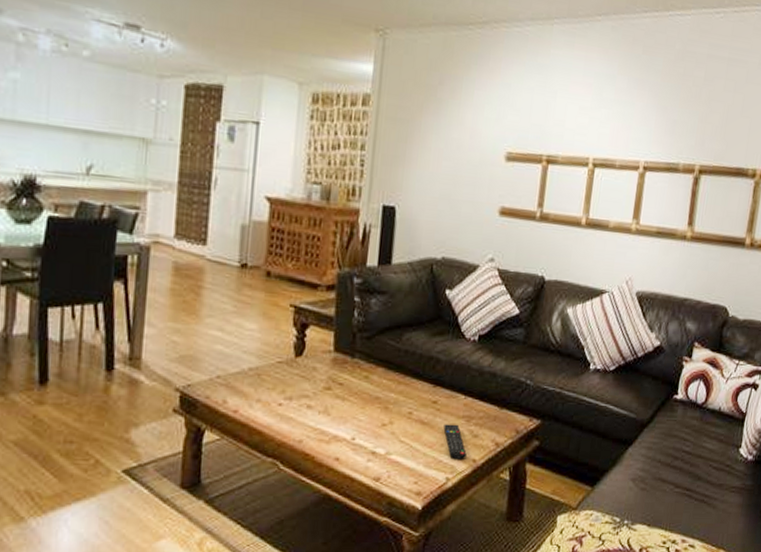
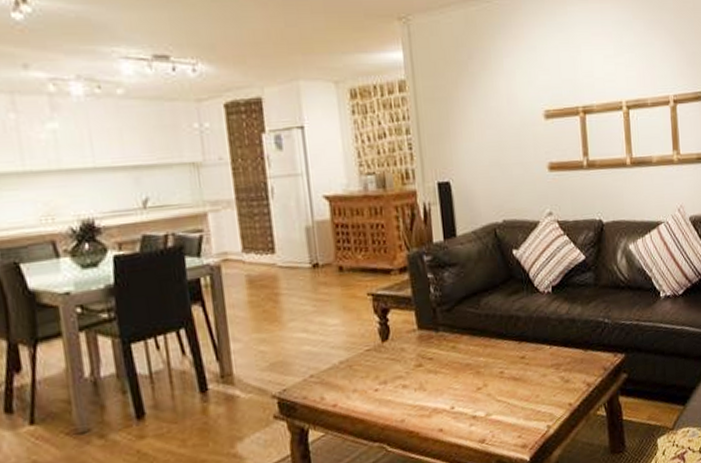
remote control: present [443,424,467,459] -> none [535,373,562,407]

